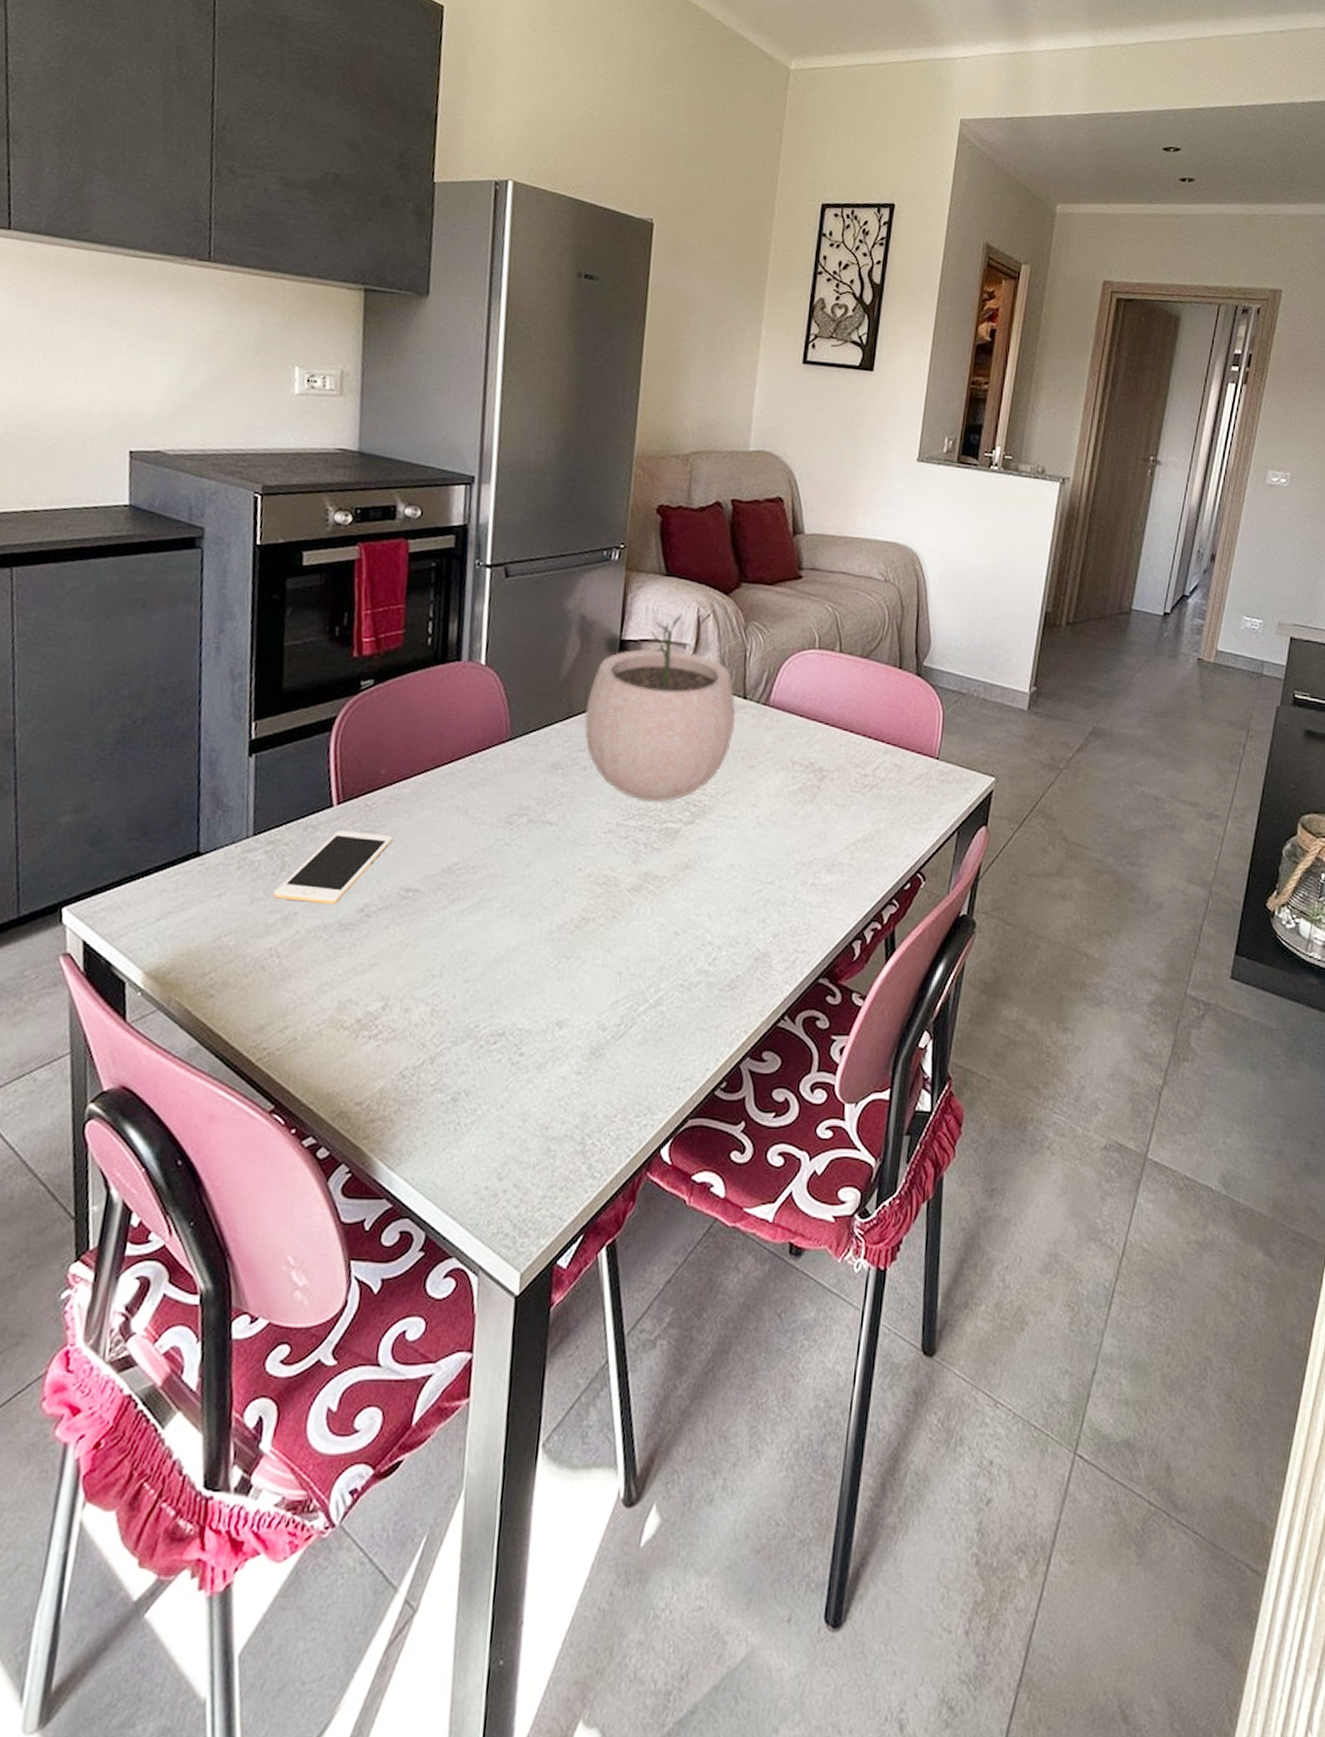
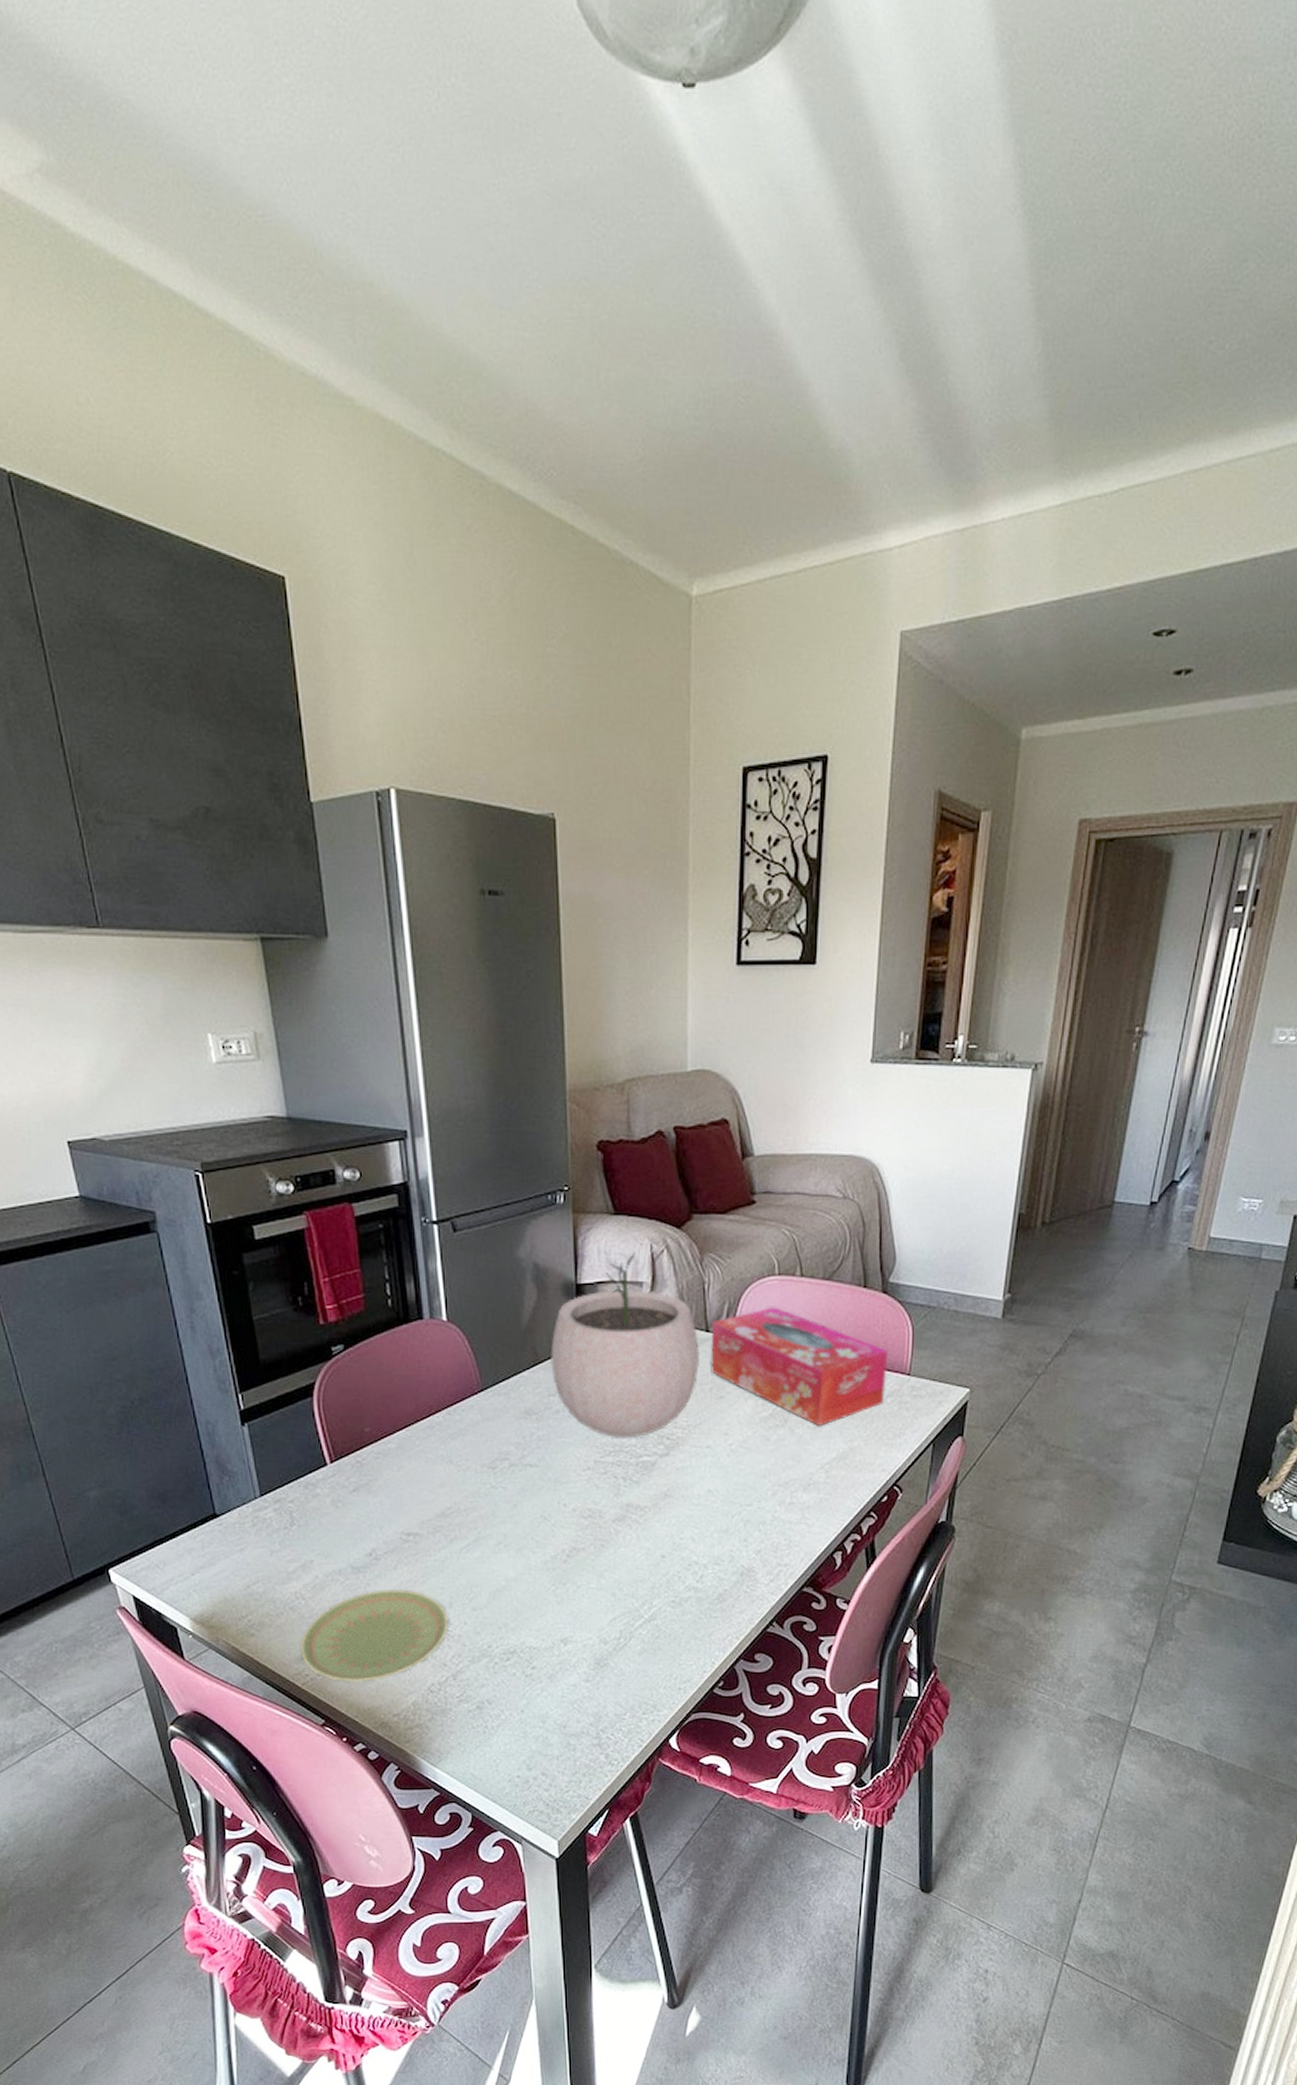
plate: none [262,952,436,1061] -> present [300,1589,448,1682]
cell phone: present [273,830,393,905] -> none [288,1485,387,1552]
tissue box: none [744,680,919,805] -> present [711,1307,889,1427]

